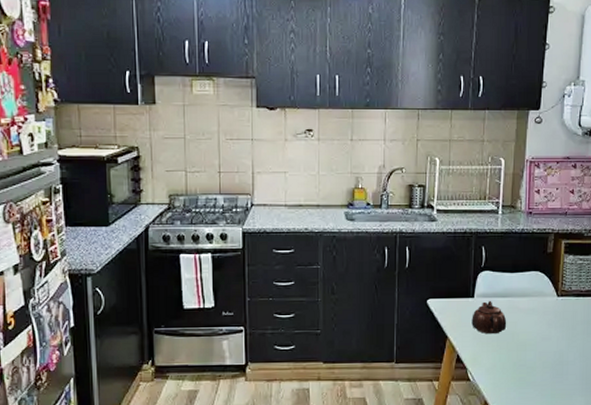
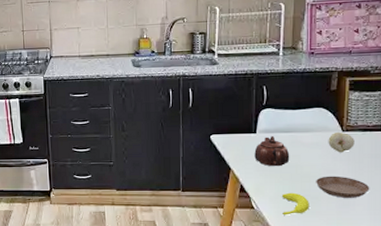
banana: none [497,362,525,387] -> present [281,192,309,215]
saucer: none [532,343,582,368] -> present [316,176,370,199]
fruit: none [544,296,569,319] -> present [328,131,355,153]

